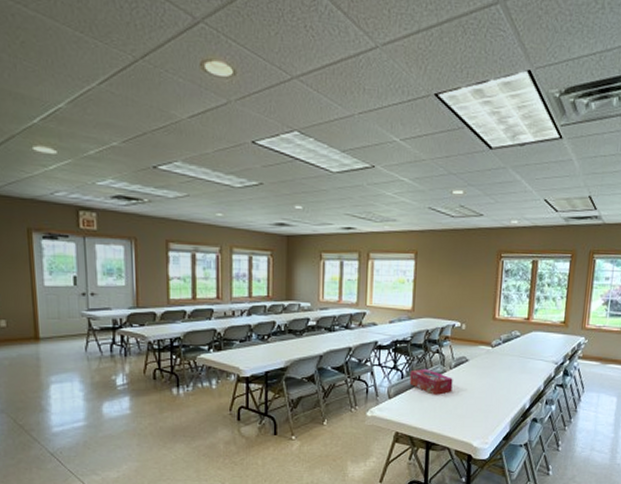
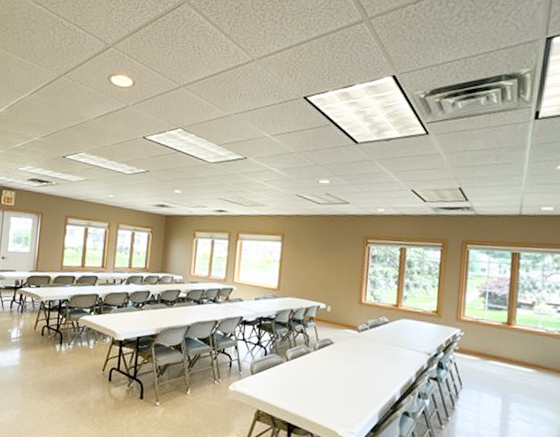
tissue box: present [409,368,453,396] -> none [273,347,317,377]

